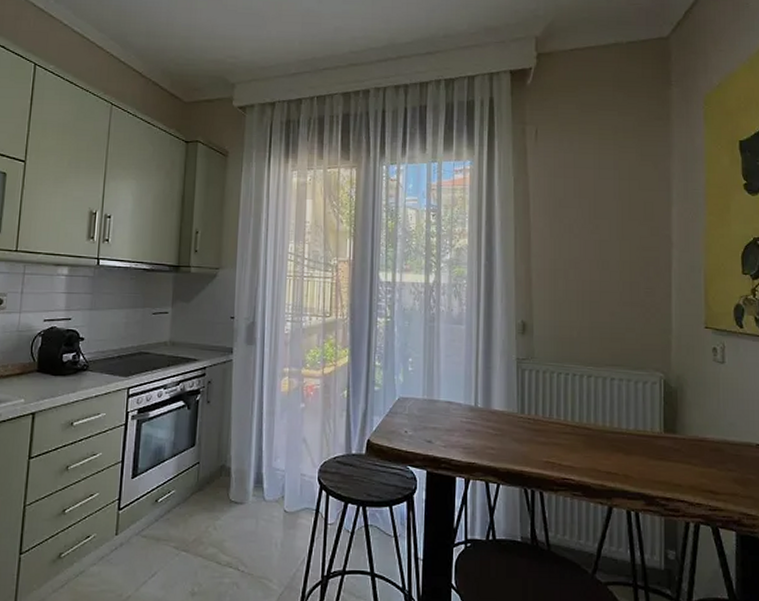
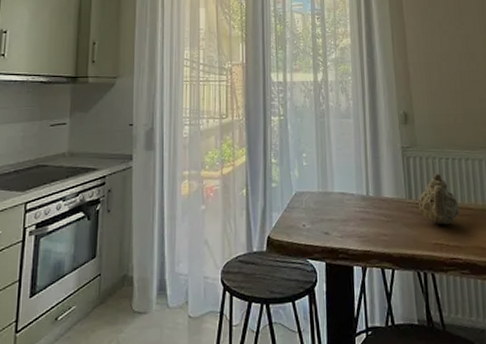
teapot: none [531,388,576,443] -> present [418,173,459,225]

